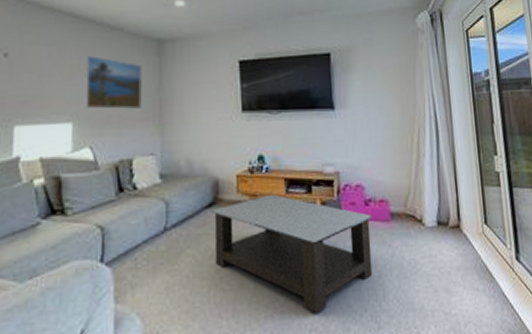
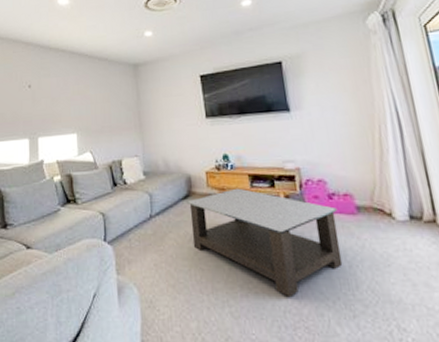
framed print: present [84,56,142,109] -> none [82,82,126,122]

